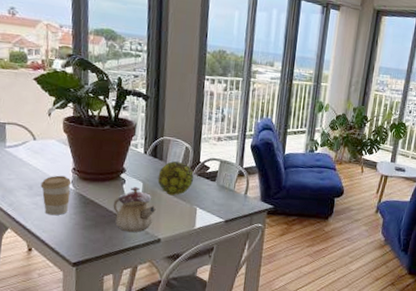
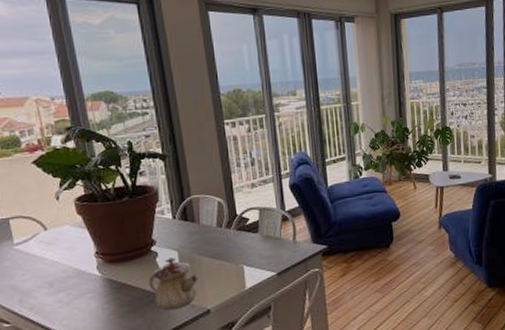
coffee cup: present [40,175,72,216] -> none [62,262,99,311]
decorative ball: present [157,160,194,196] -> none [193,219,234,259]

